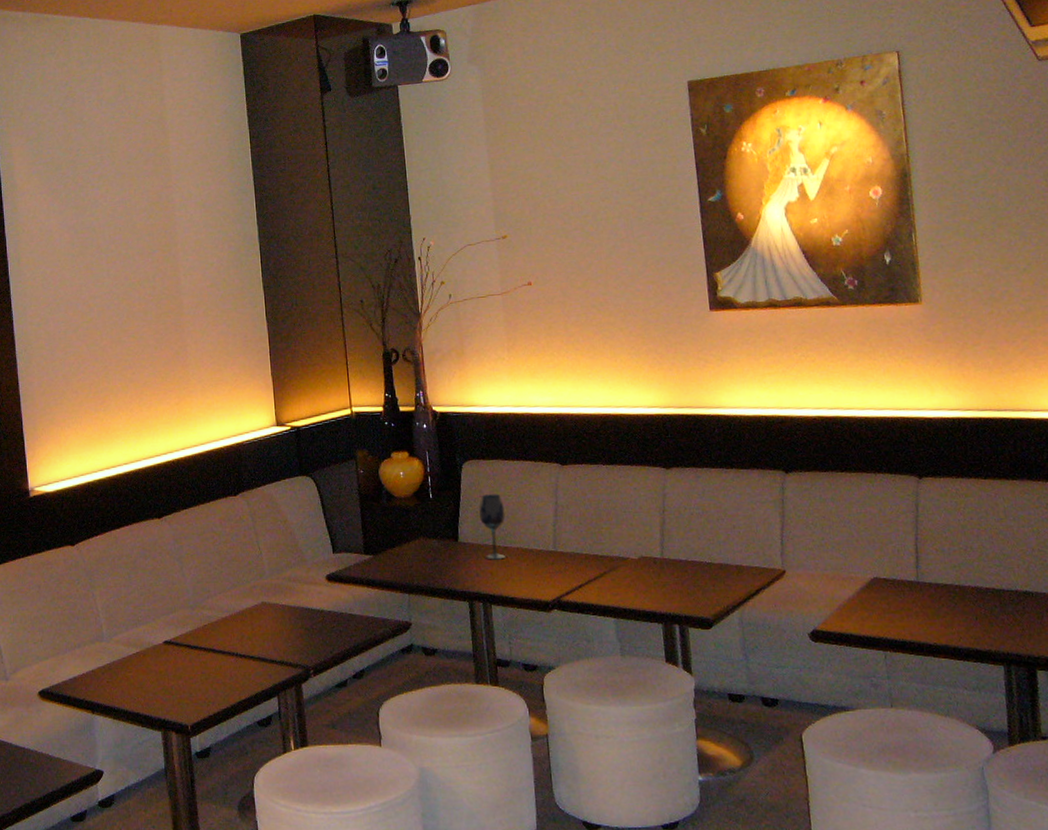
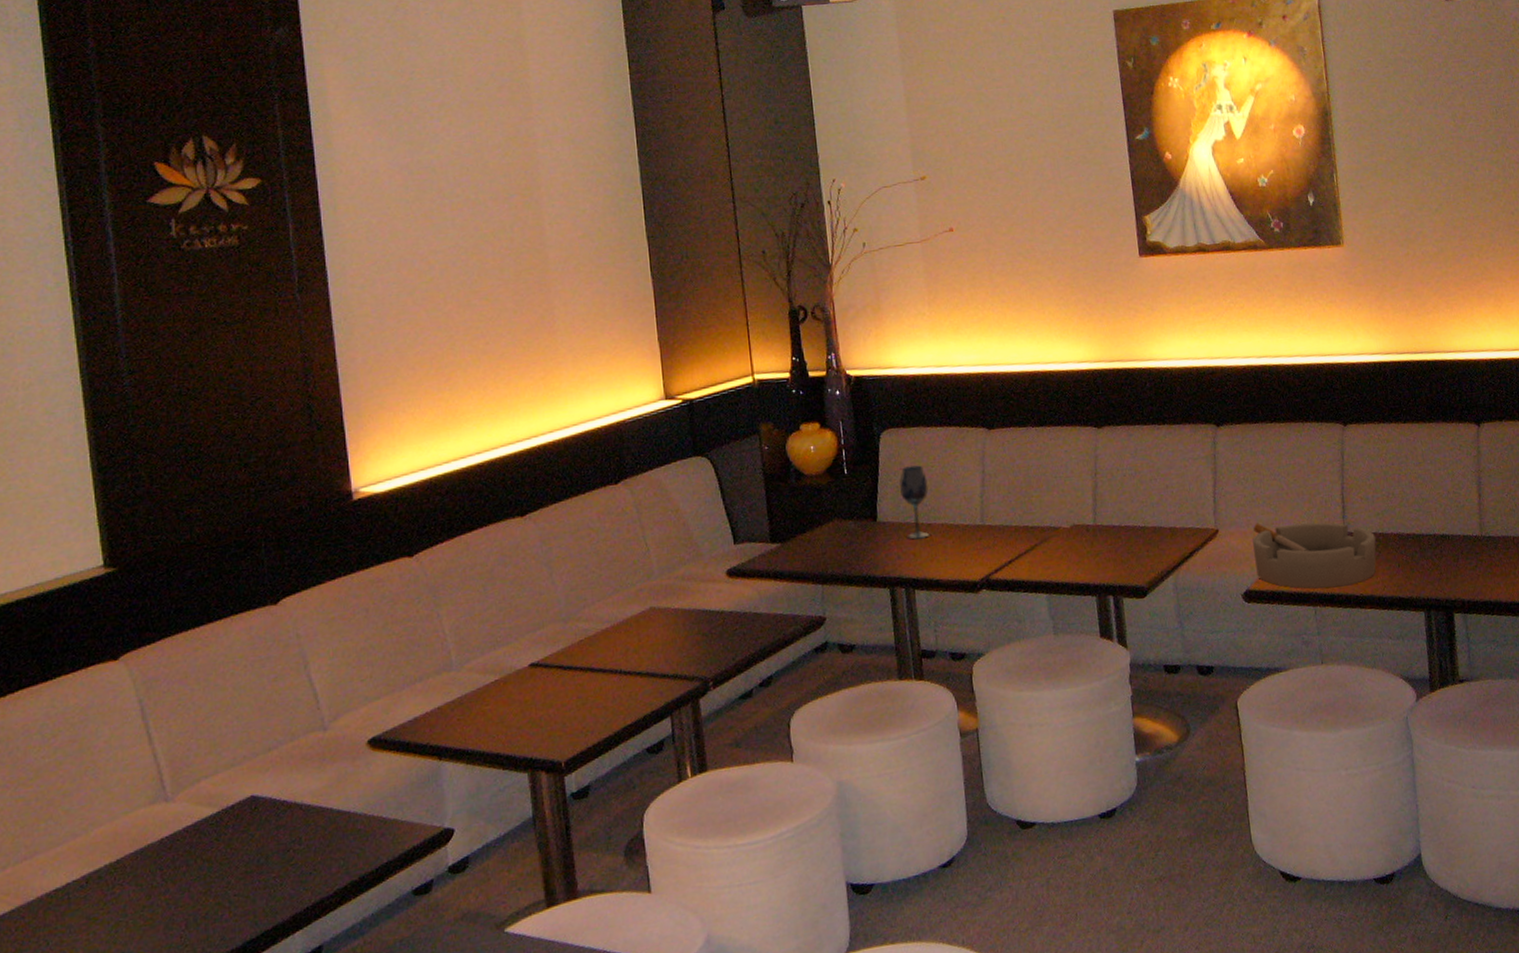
ashtray: none [820,566,952,635] -> present [1252,522,1376,589]

